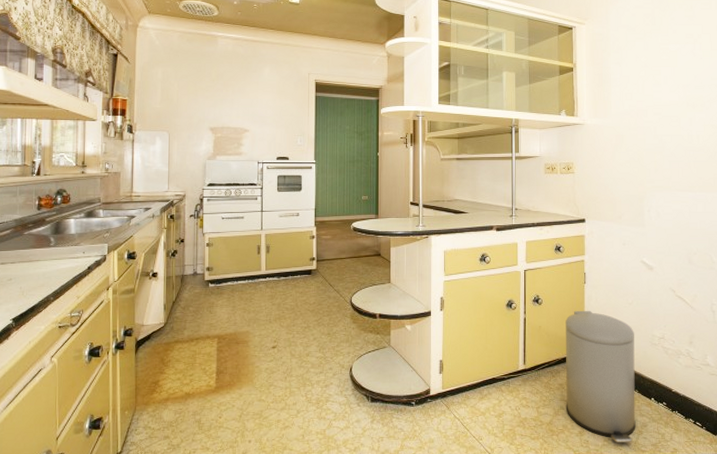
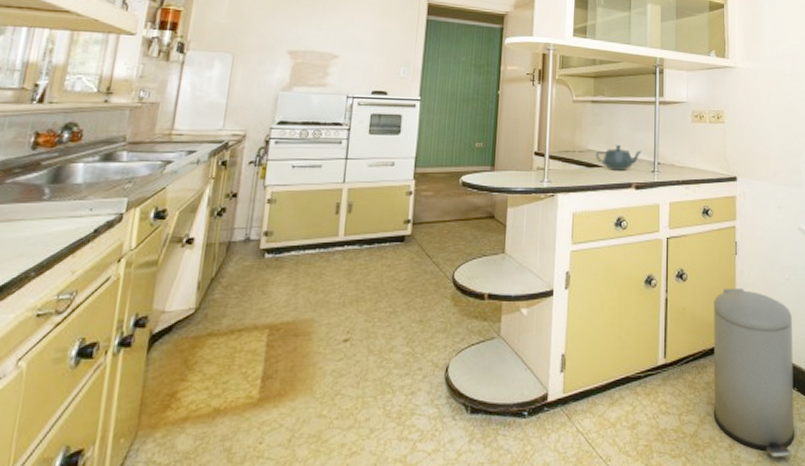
teapot: none [461,194,501,217] -> present [595,144,642,172]

